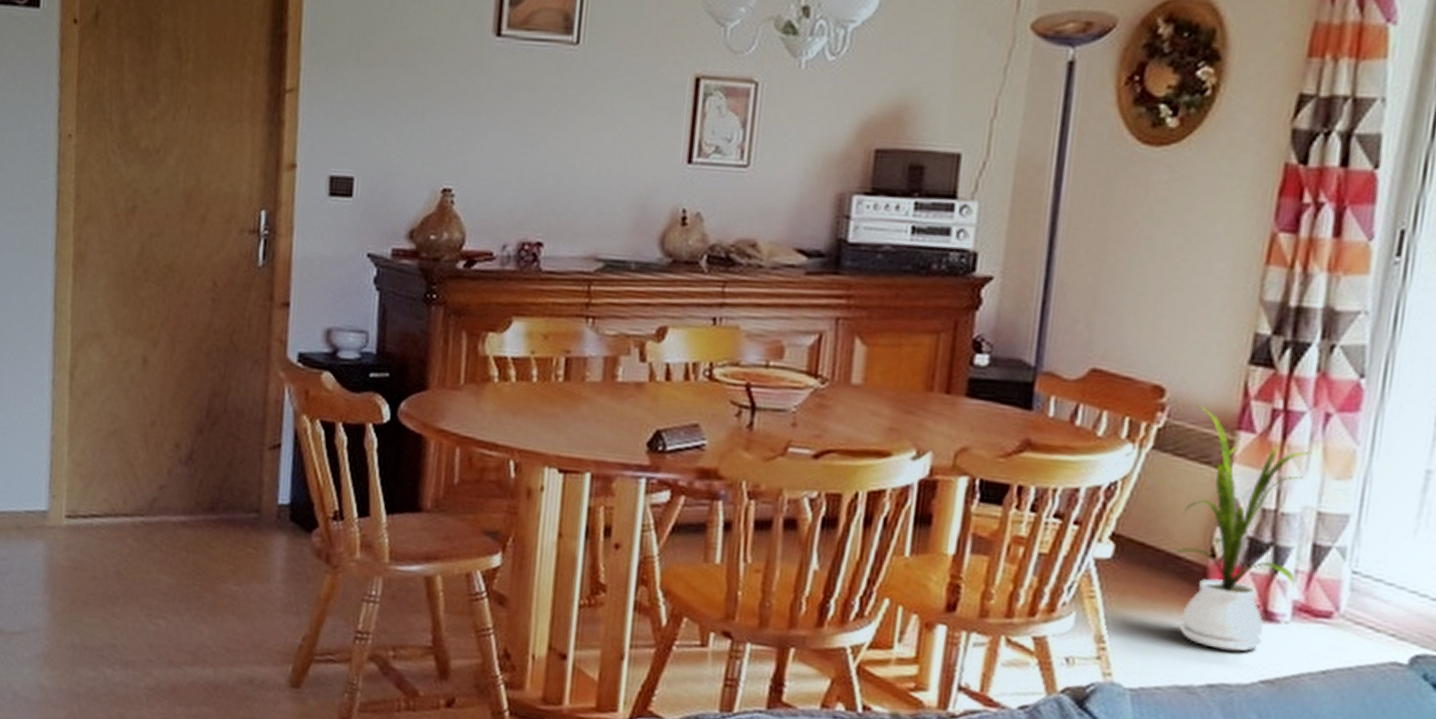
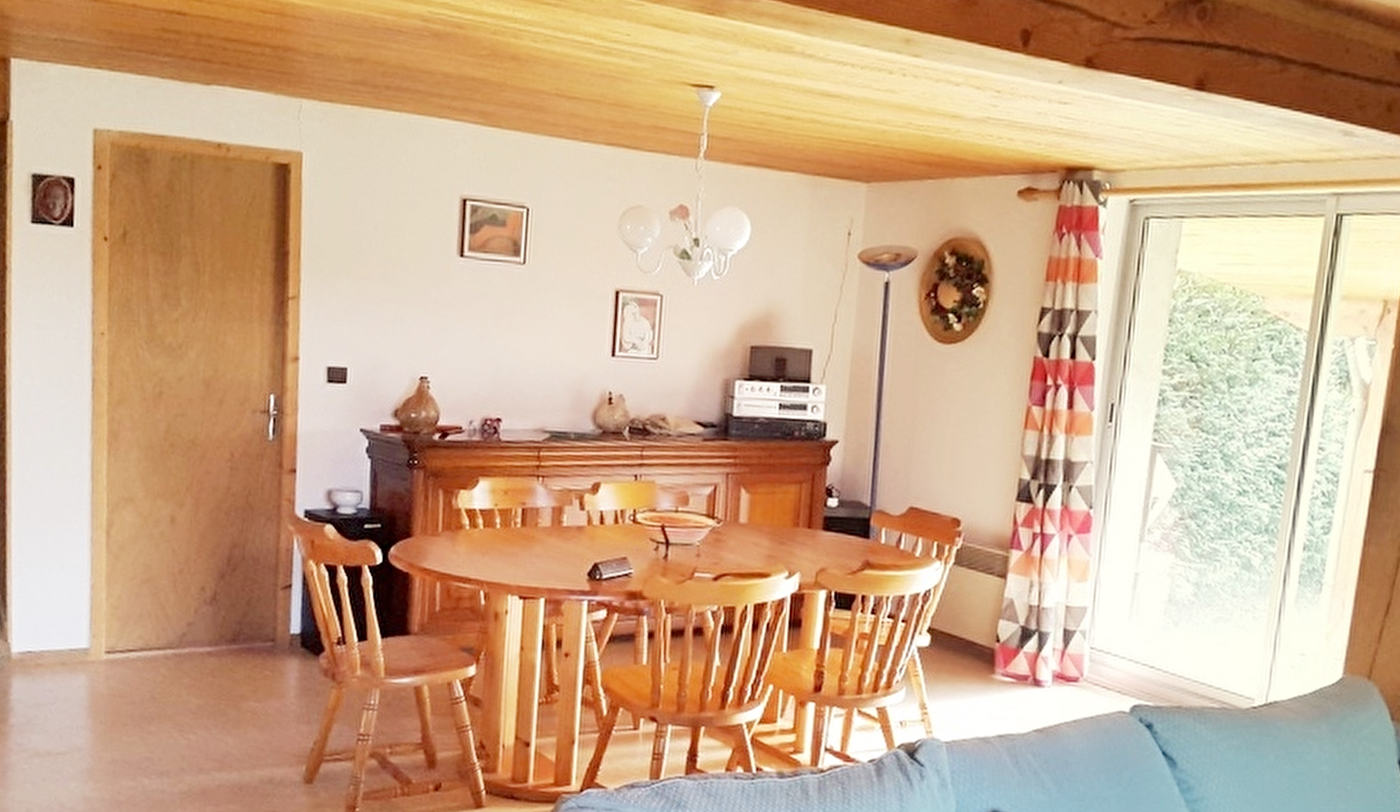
house plant: present [1172,404,1313,652] -> none [970,531,1061,710]

